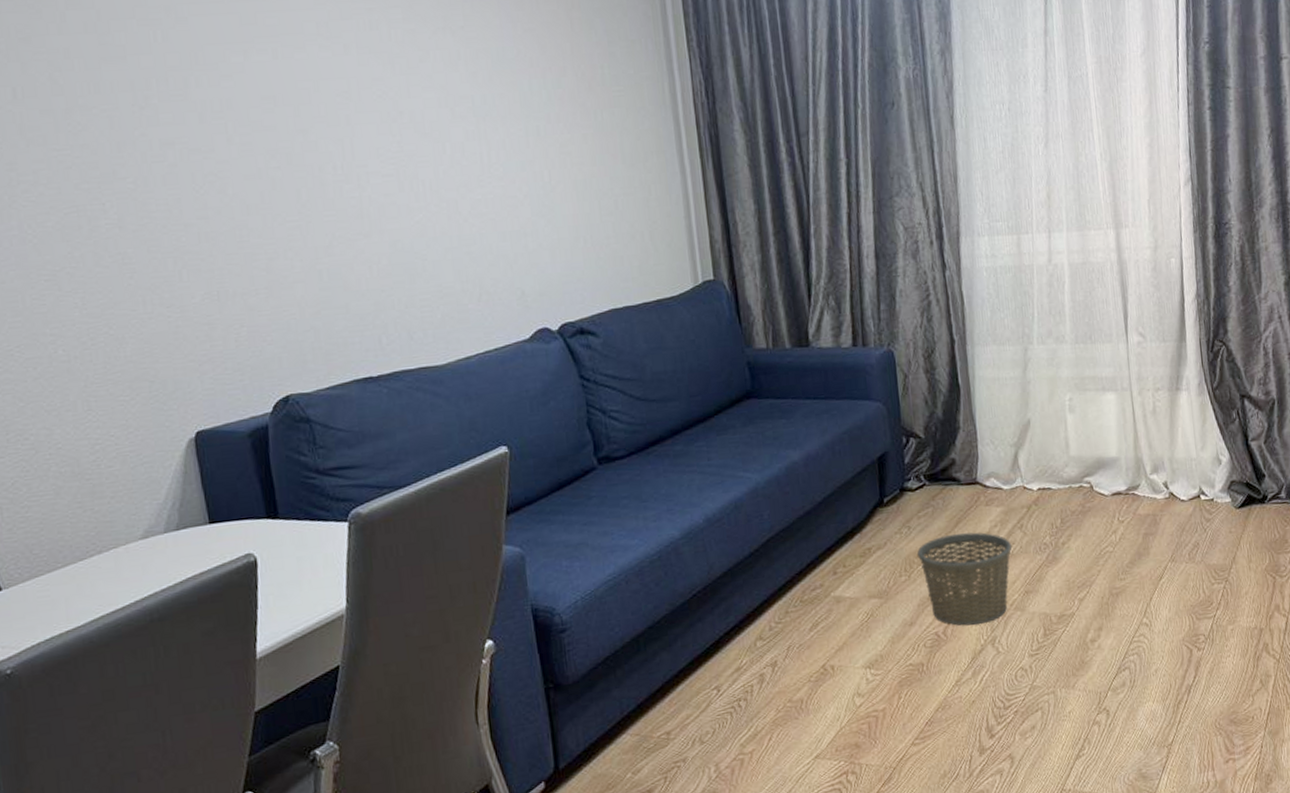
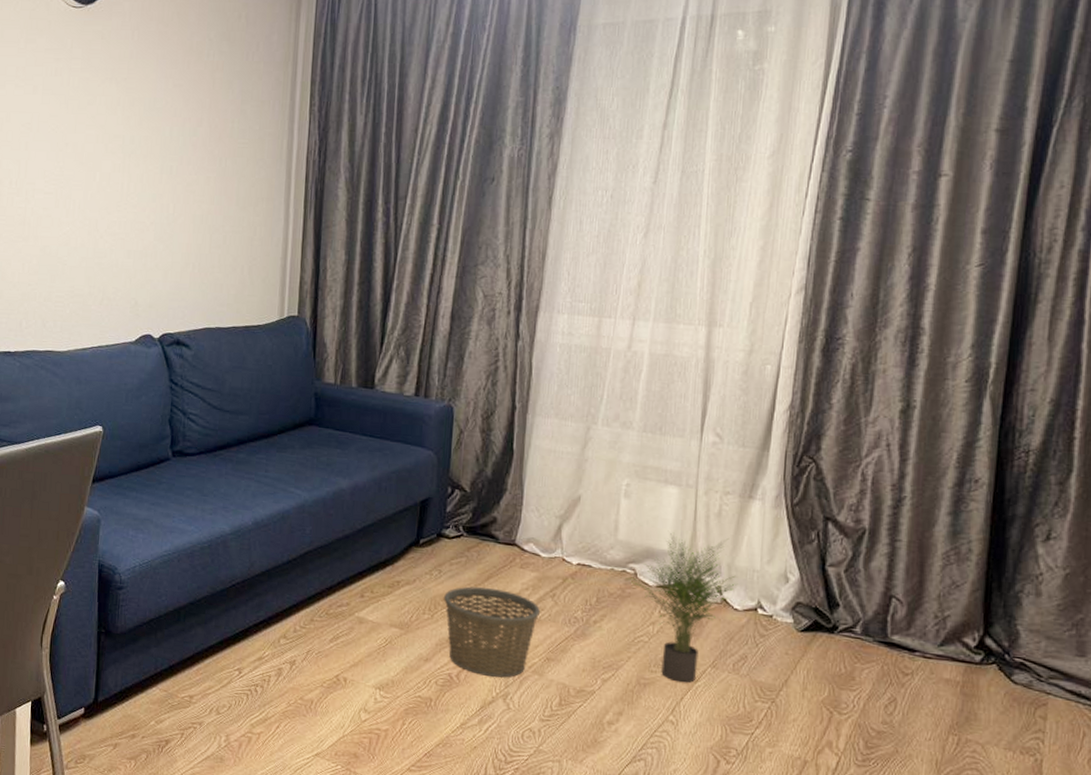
potted plant: none [1081,433,1181,583] -> present [623,532,738,682]

